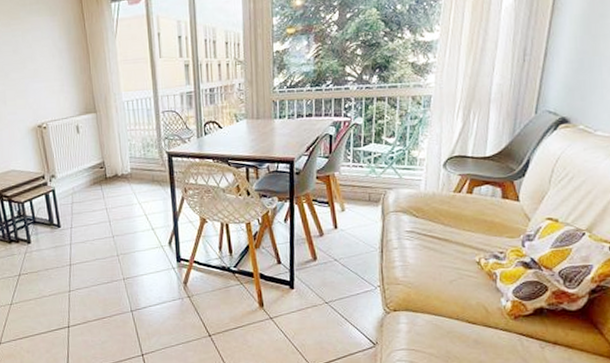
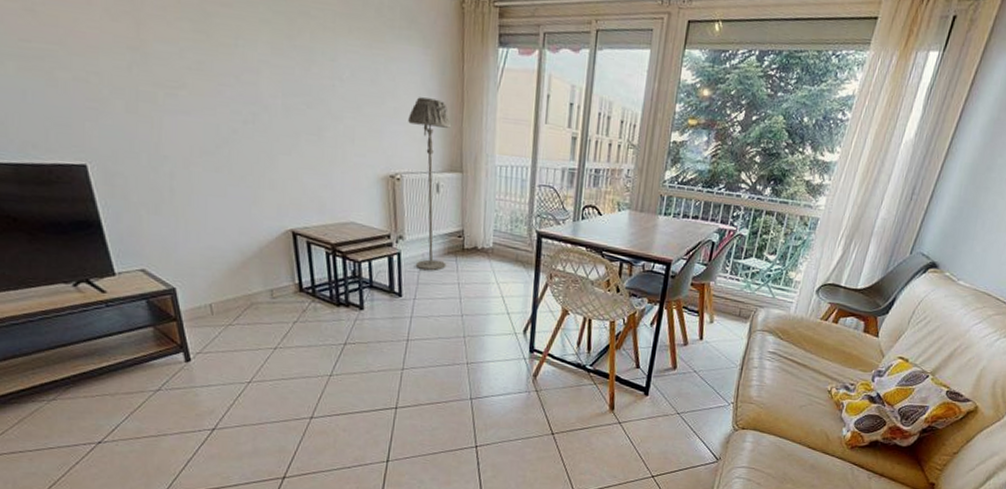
floor lamp: none [46,55,94,202] -> present [408,97,451,271]

